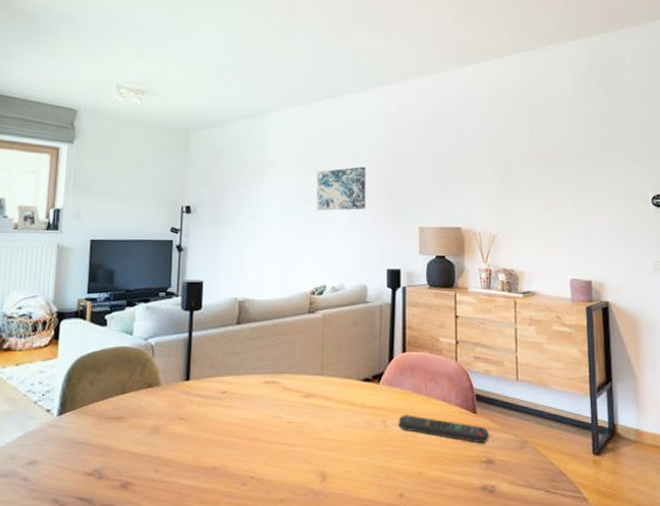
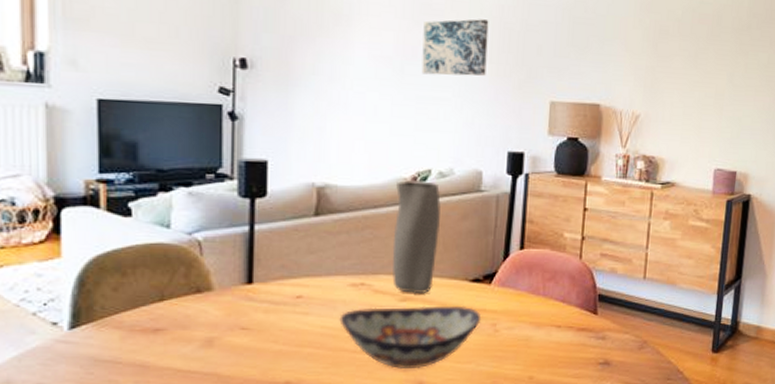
decorative bowl: none [255,402,373,459] -> present [339,306,482,368]
vase: none [297,294,334,392] -> present [392,180,441,294]
remote control: present [398,415,489,444] -> none [510,317,609,346]

